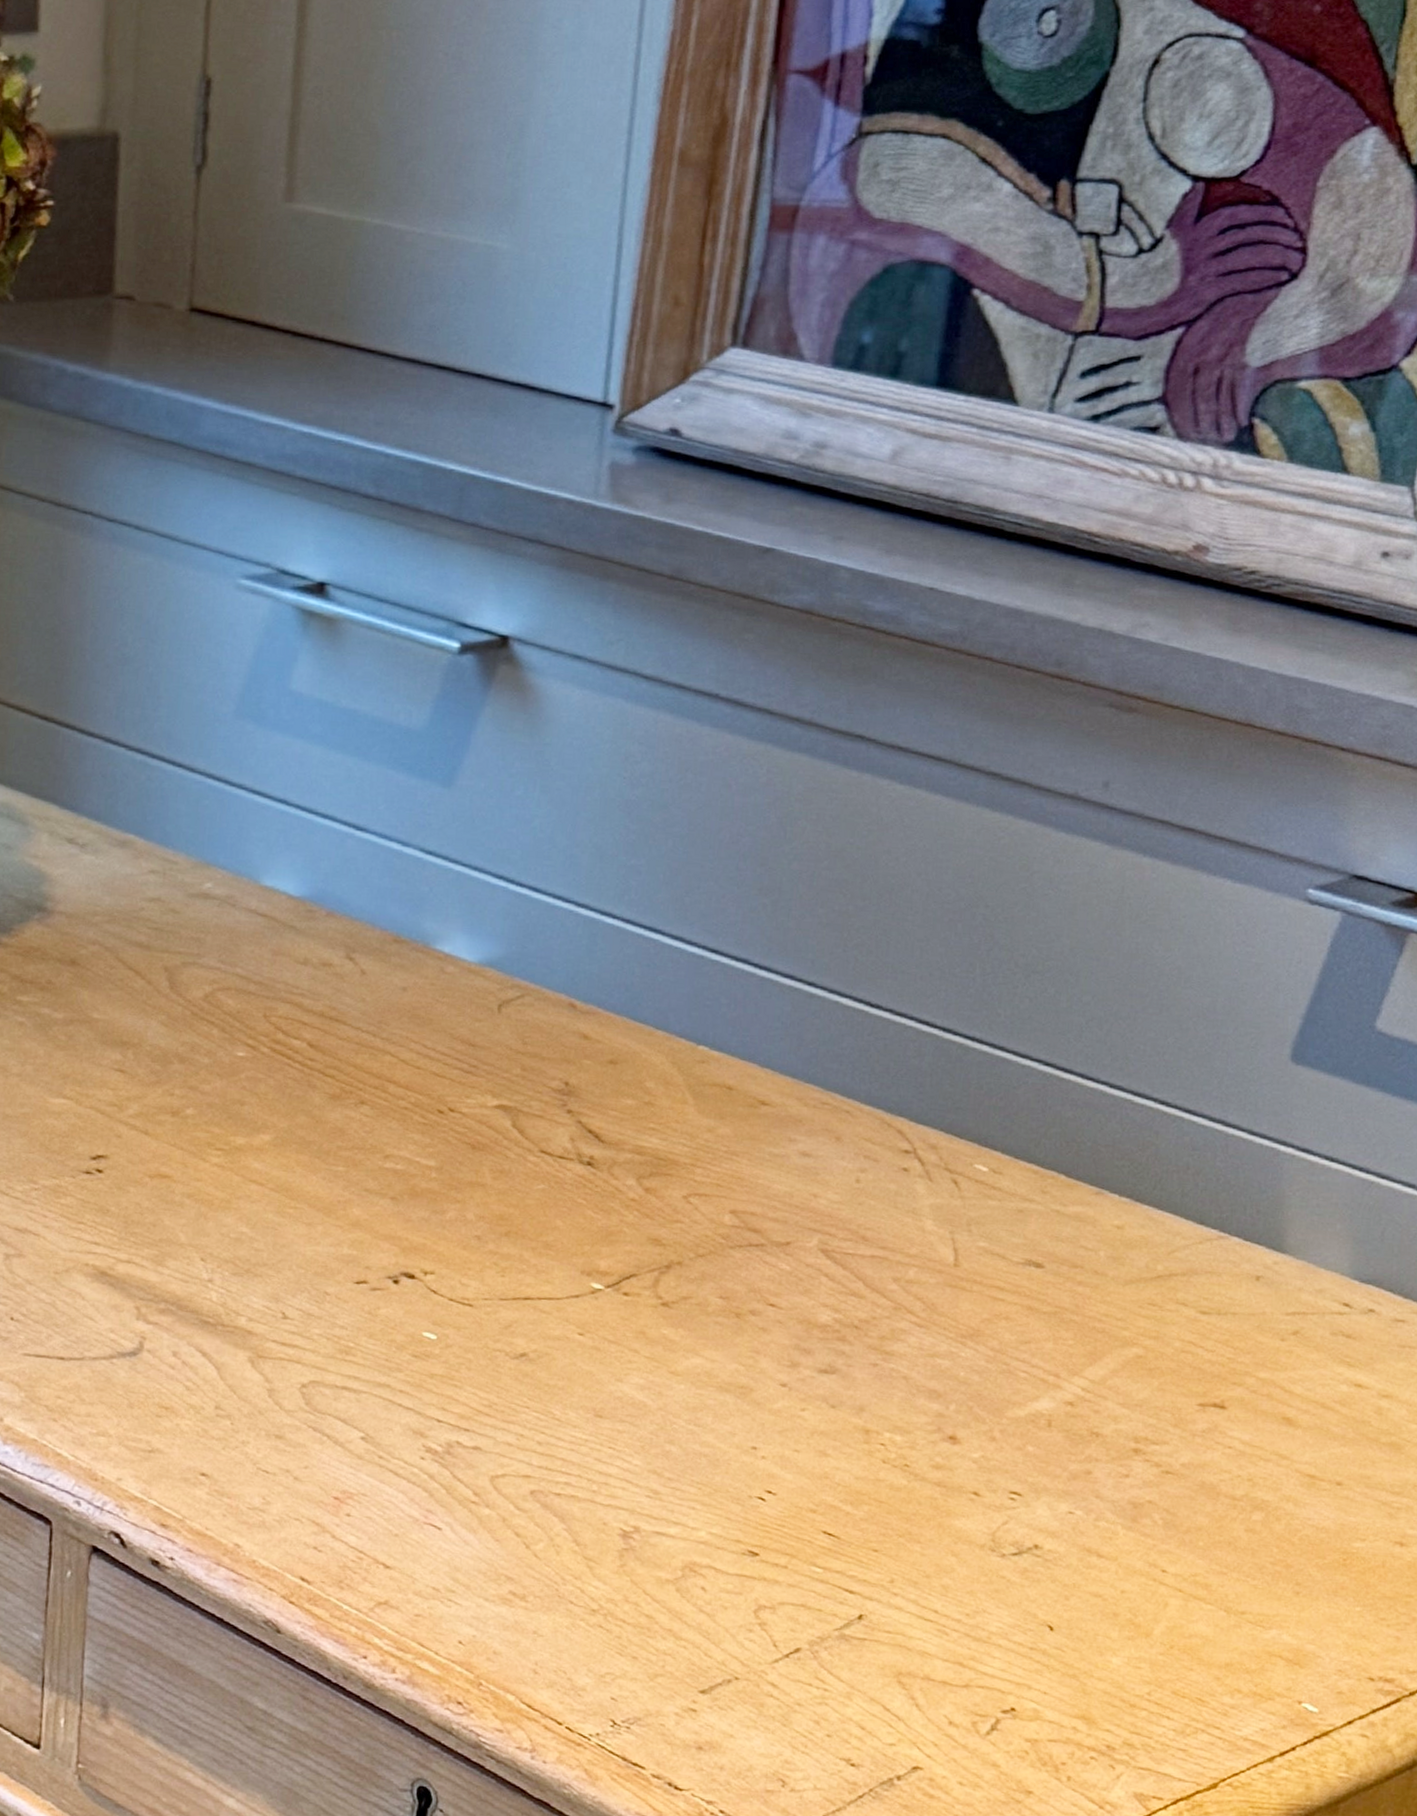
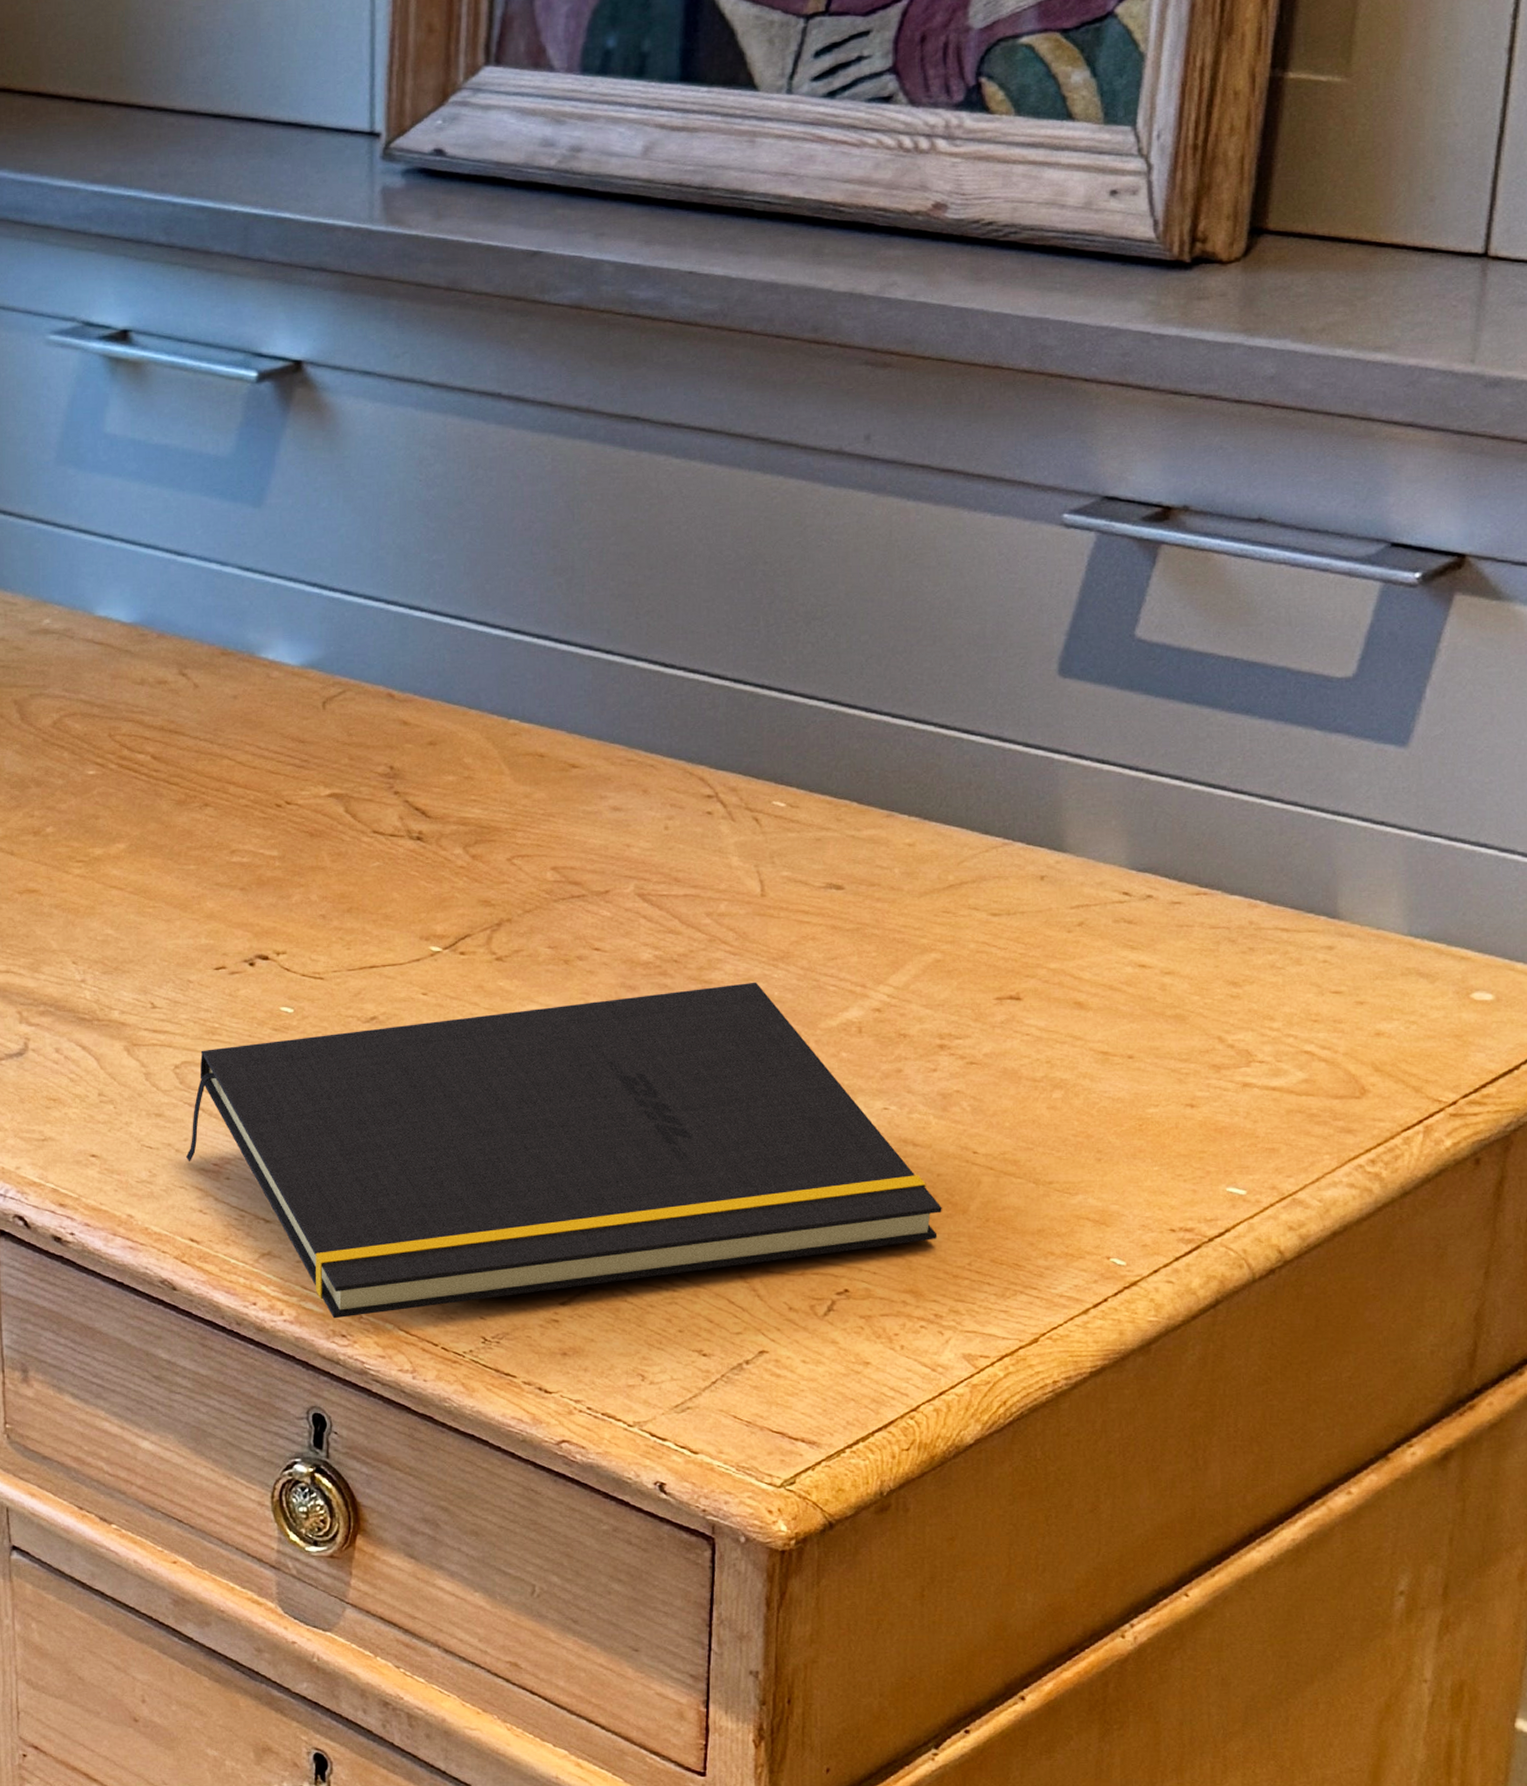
notepad: none [305,1358,1124,1683] -> present [186,982,942,1319]

